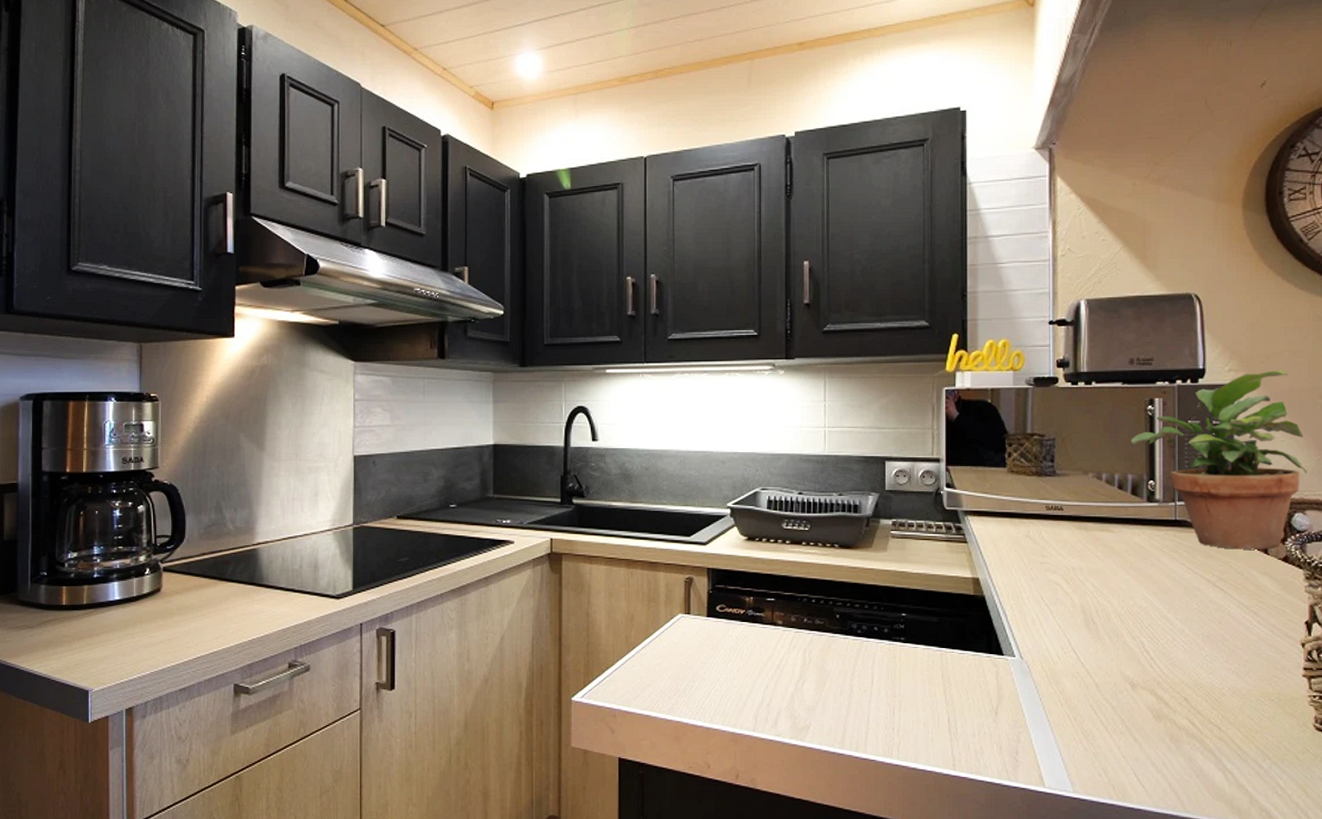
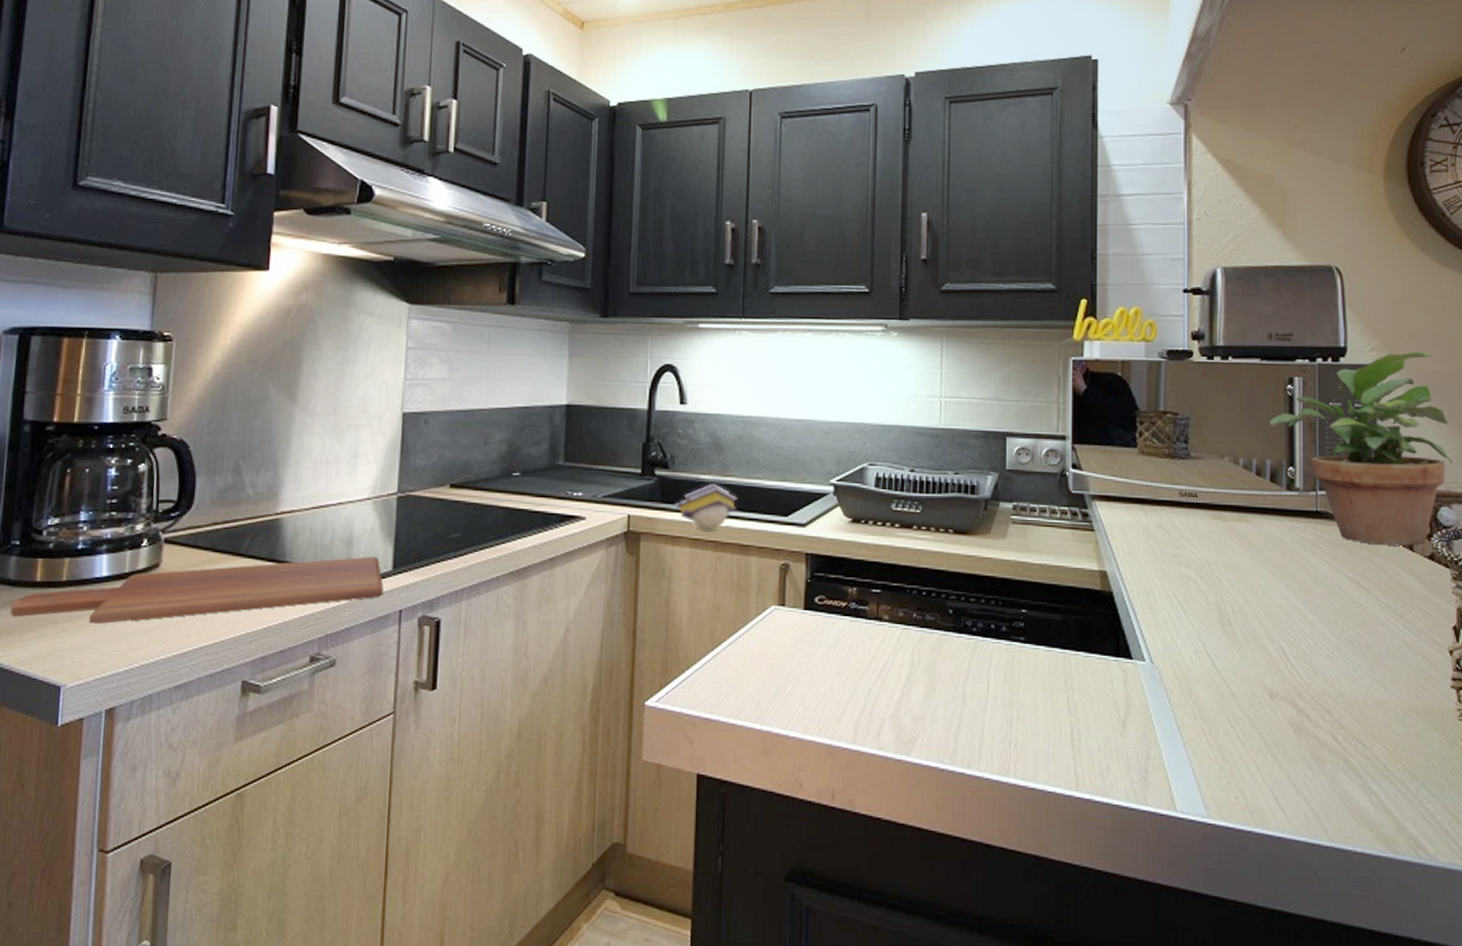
cutting board: none [44,578,346,639] -> present [10,556,383,624]
sponge: none [590,508,646,551] -> present [674,482,738,531]

